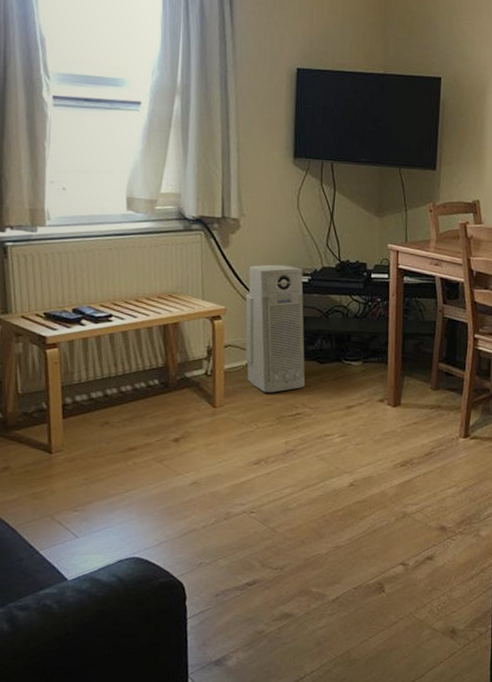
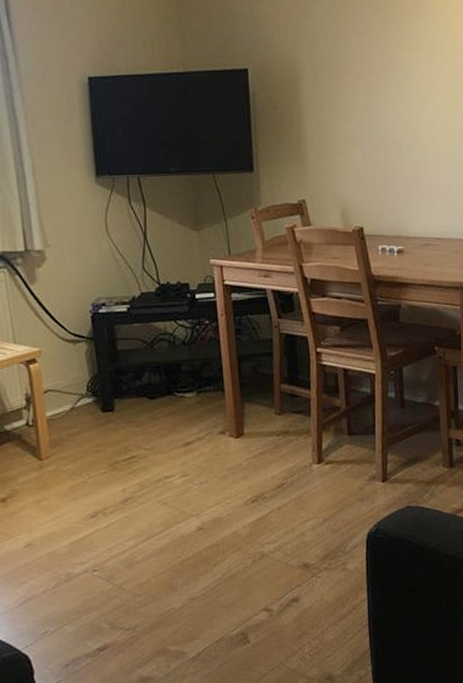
air purifier: present [245,264,306,393] -> none [60,295,137,438]

